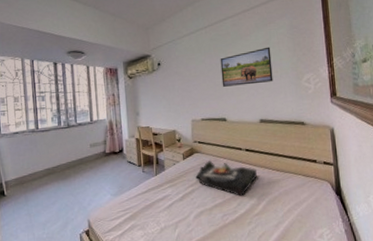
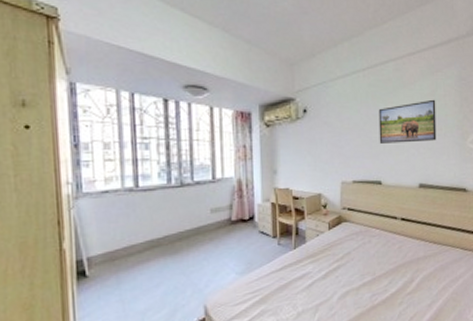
serving tray: present [195,160,257,196] -> none [342,231,412,273]

